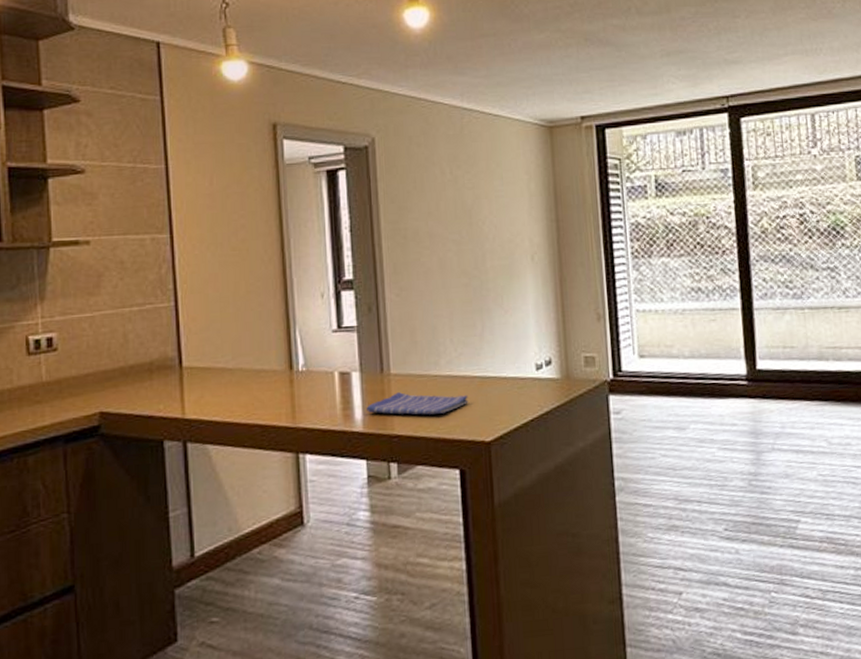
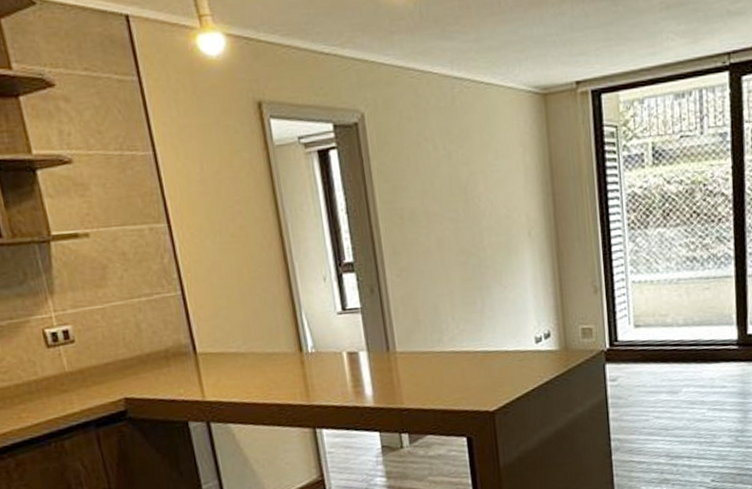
dish towel: present [367,392,468,415] -> none [376,369,472,390]

